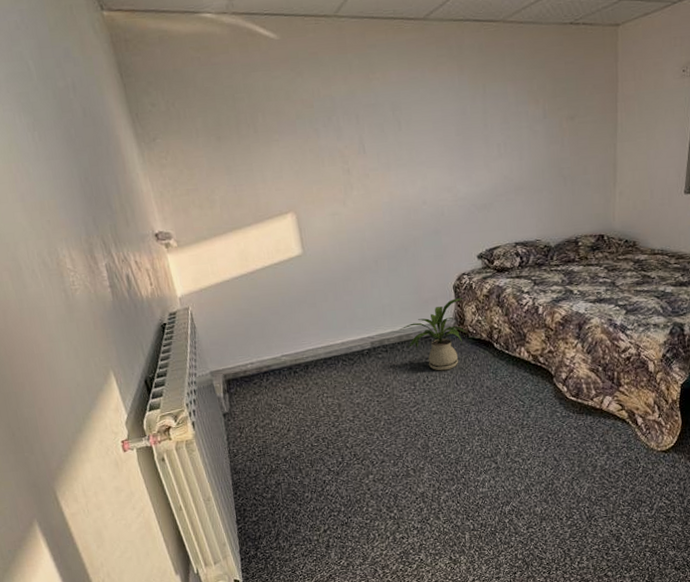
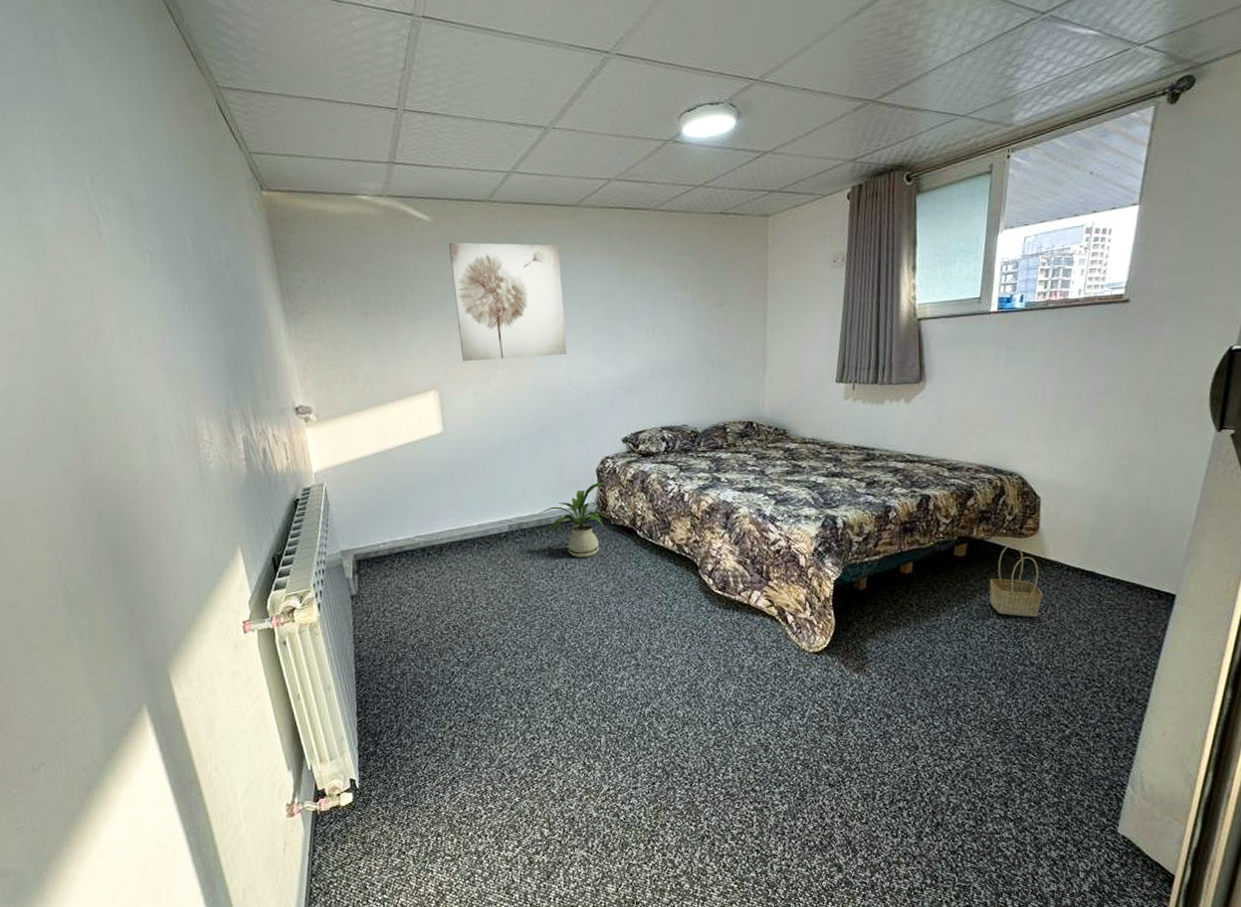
wall art: none [297,60,421,183] -> present [448,242,567,361]

